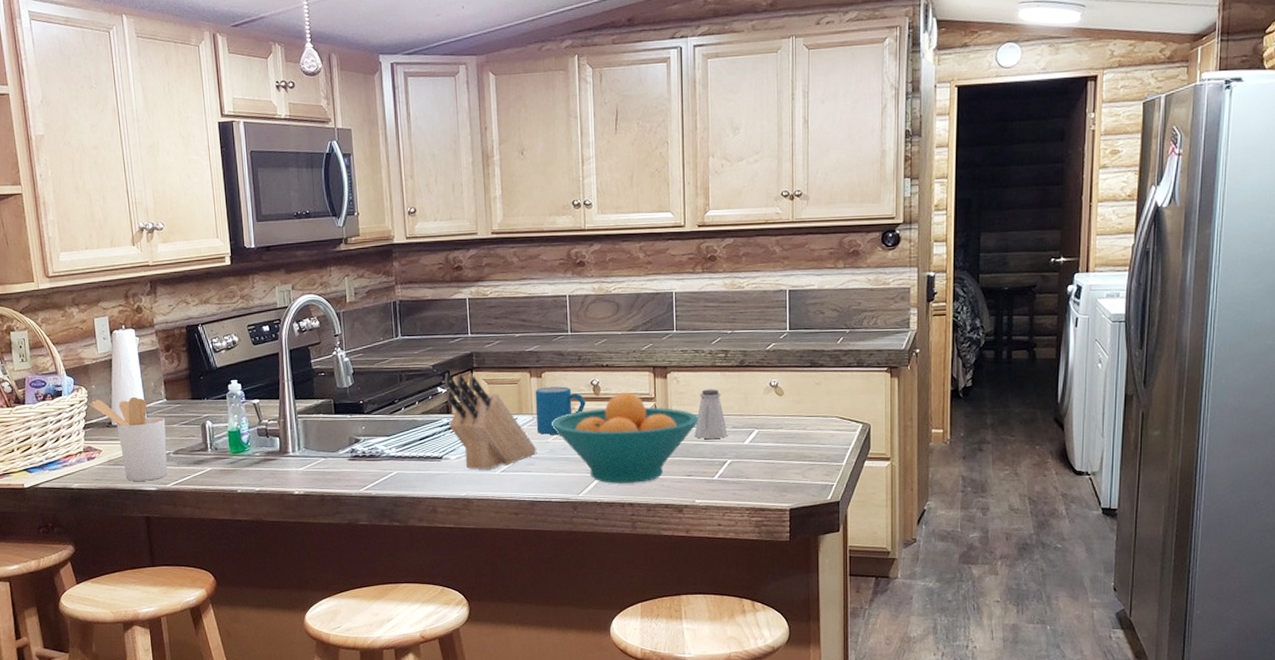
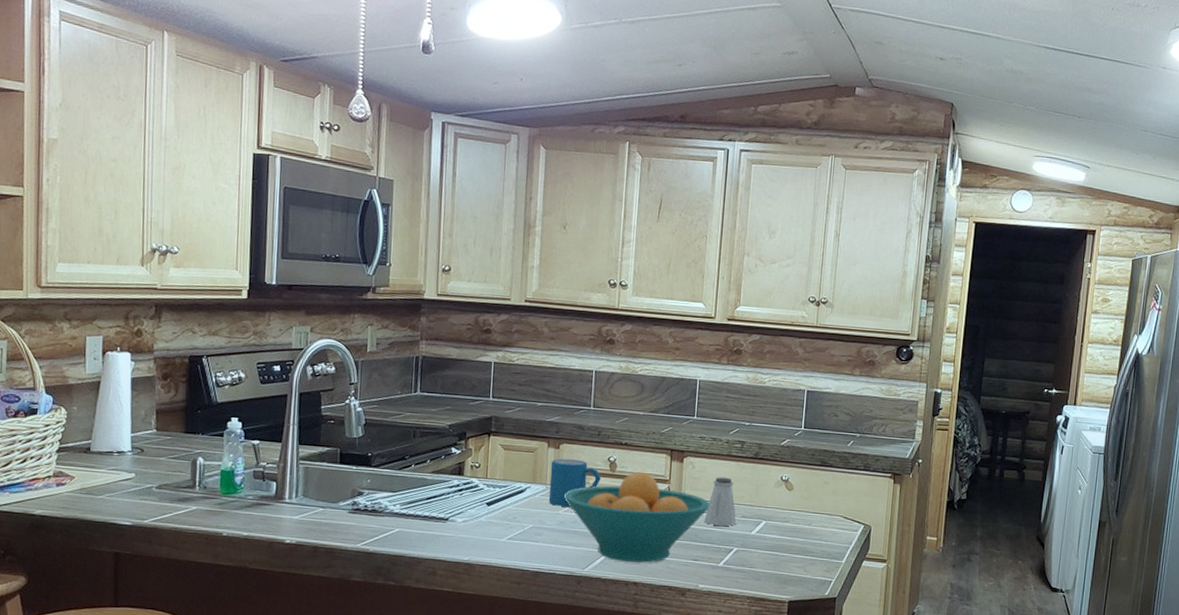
utensil holder: present [89,396,168,481] -> none [67,421,152,515]
knife block: present [444,373,537,470] -> none [459,434,547,536]

